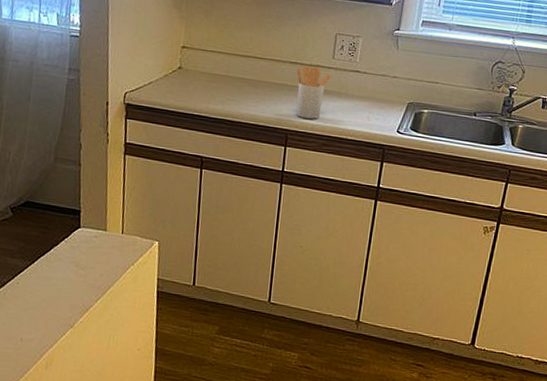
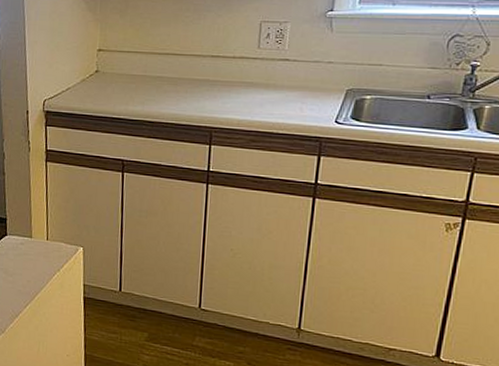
utensil holder: present [296,65,331,119] -> none [219,58,257,114]

